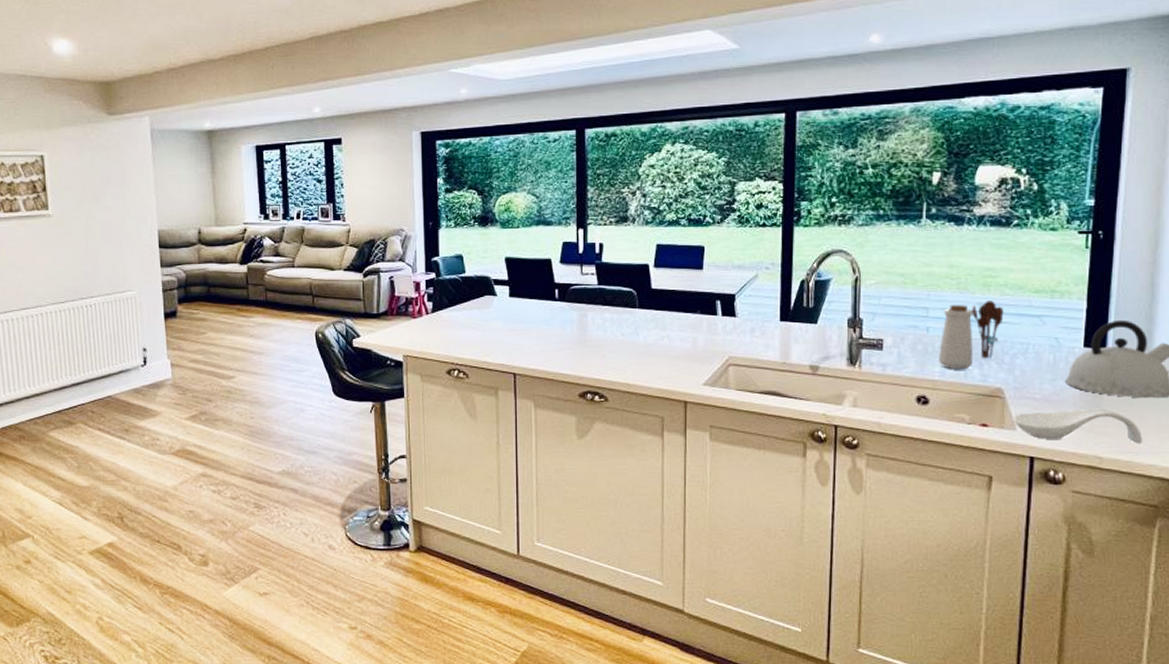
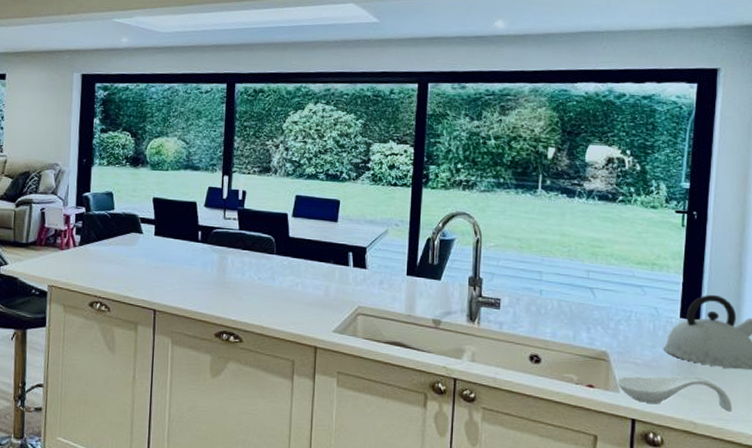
bottle: present [938,304,974,369] -> none [550,270,582,332]
utensil holder: present [972,301,1004,359] -> none [581,269,609,324]

